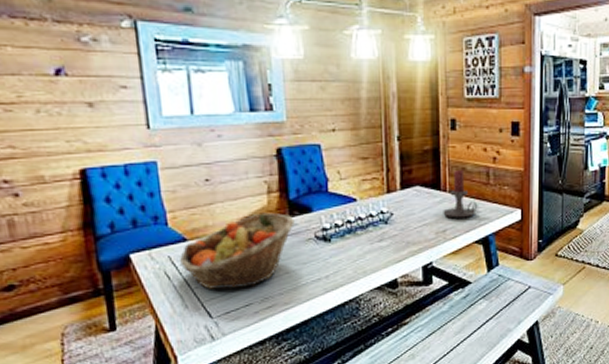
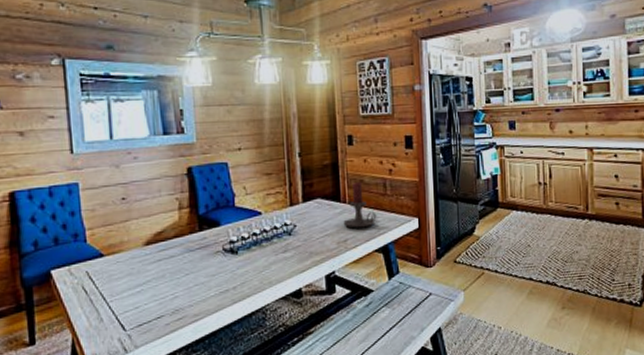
fruit basket: present [178,212,295,290] -> none [95,227,204,303]

